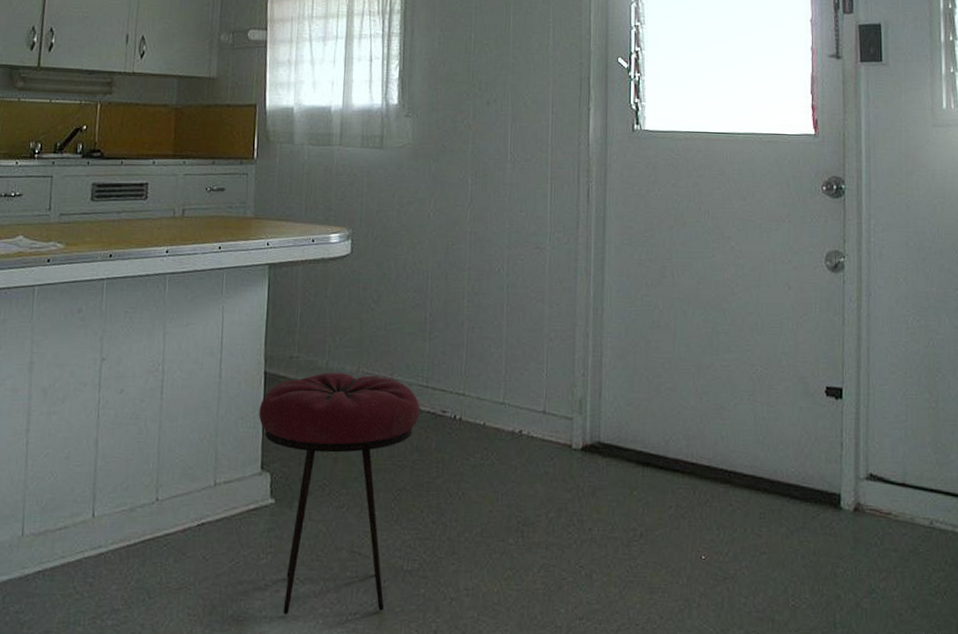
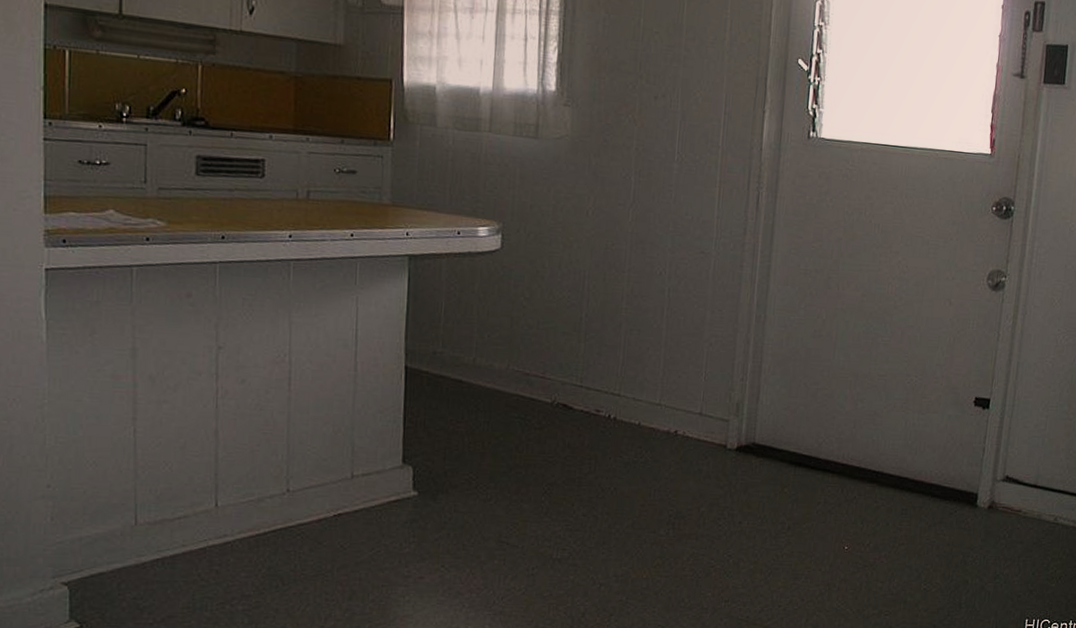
stool: present [258,372,420,615] -> none [399,369,573,599]

